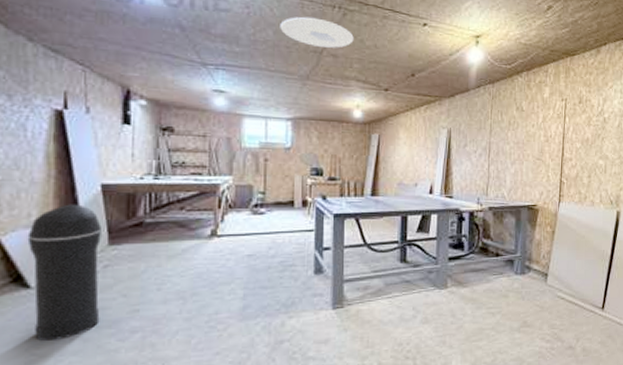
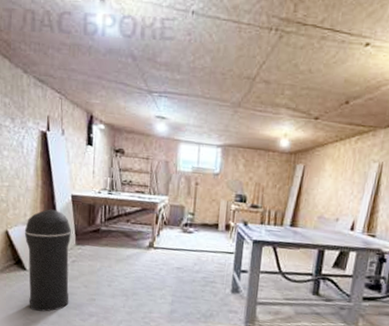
ceiling light: present [280,16,354,48] -> none [217,41,288,74]

